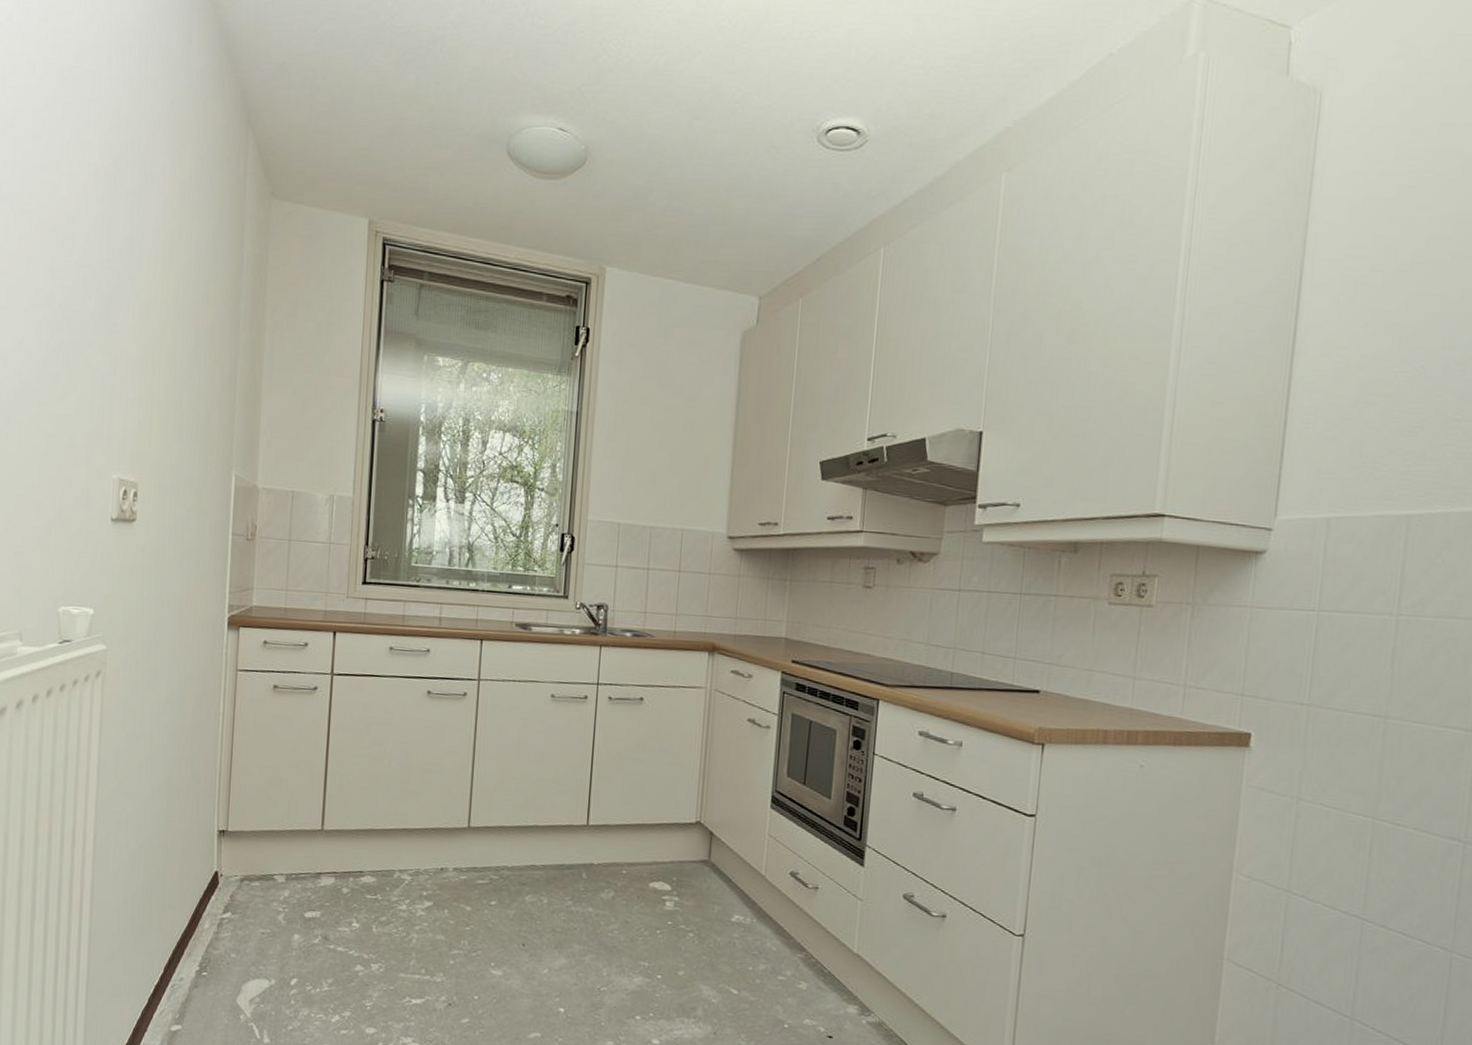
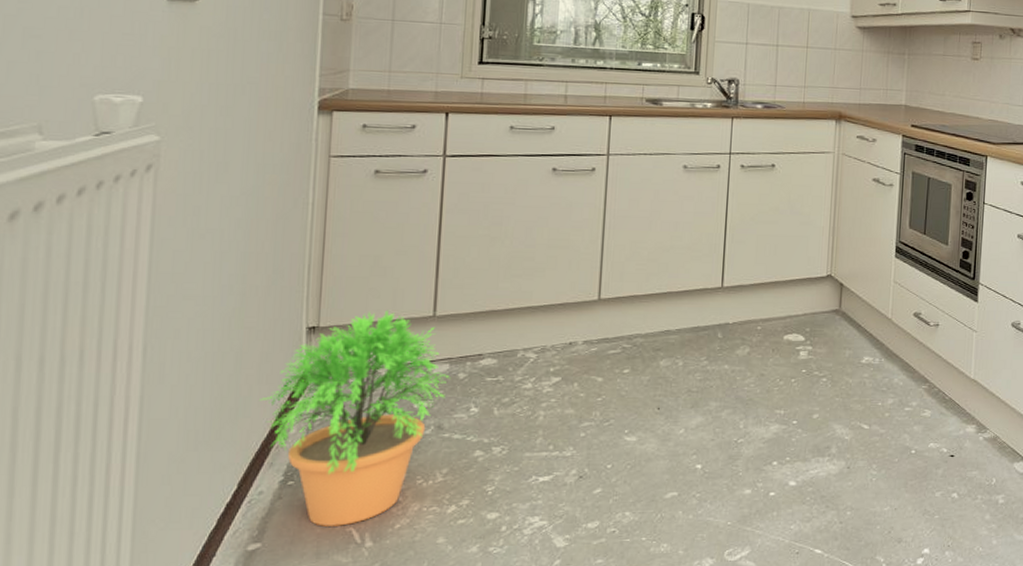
potted plant: none [181,820,336,1020] -> present [259,310,451,526]

